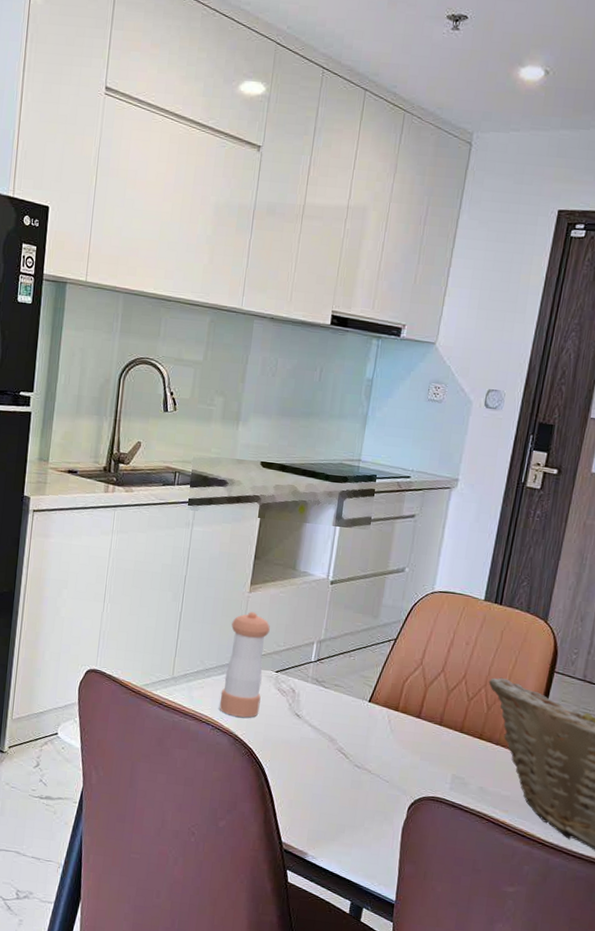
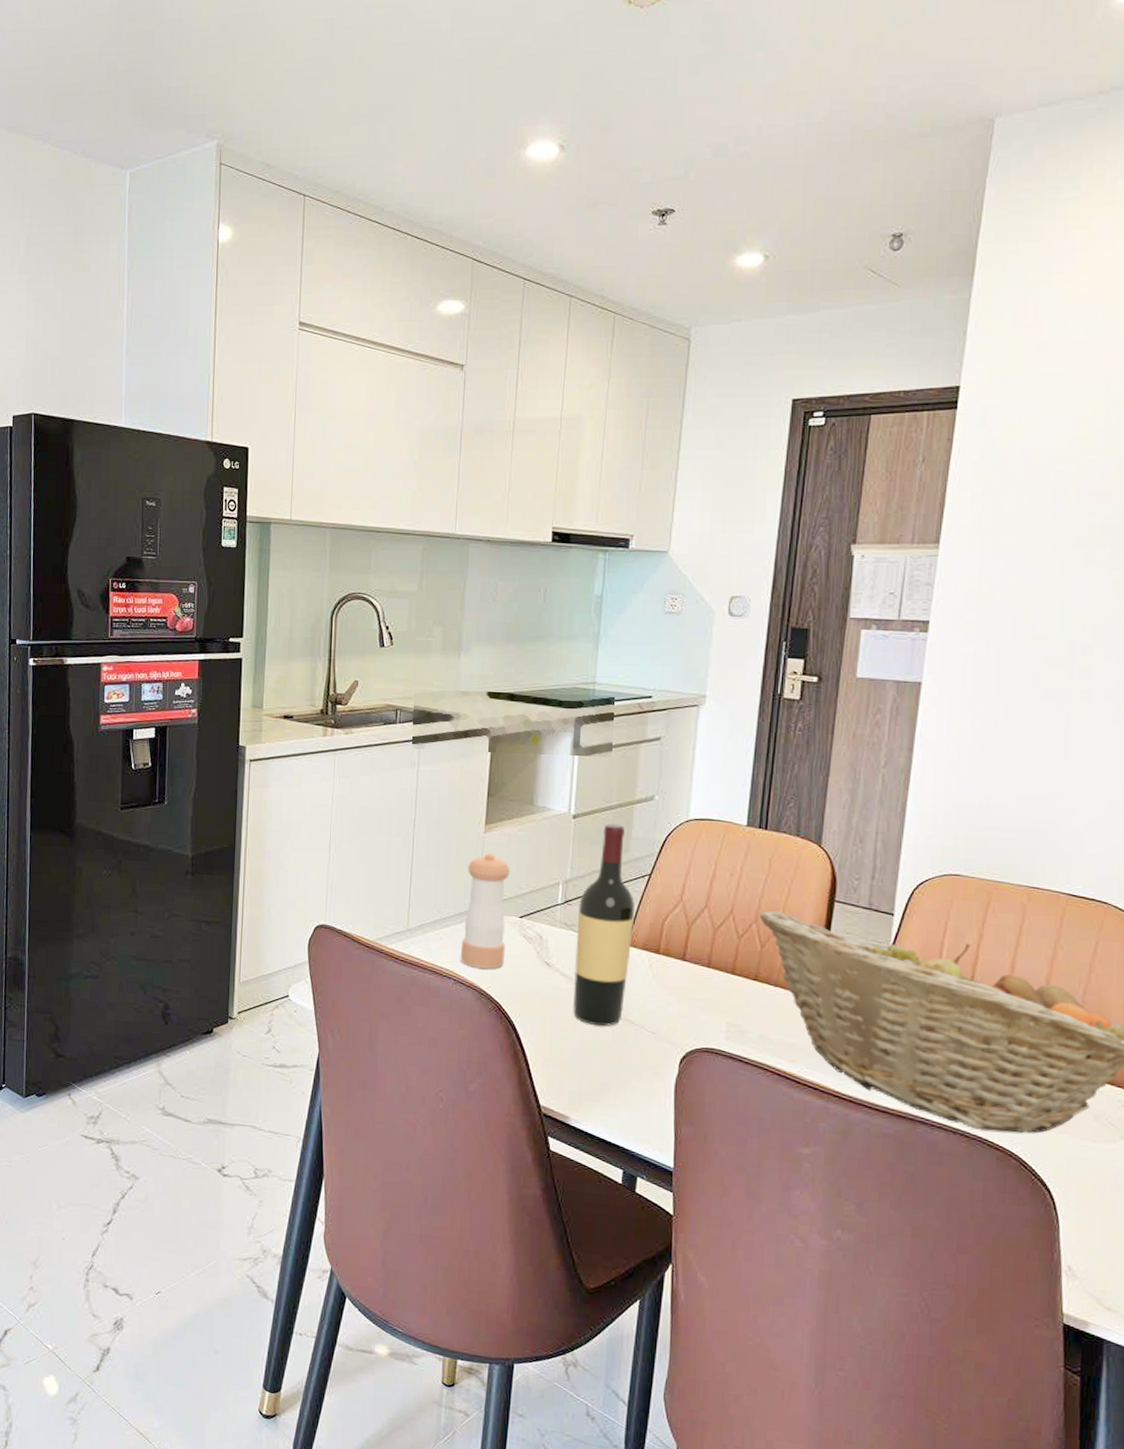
wine bottle: none [317,591,380,774] -> present [573,823,636,1026]

